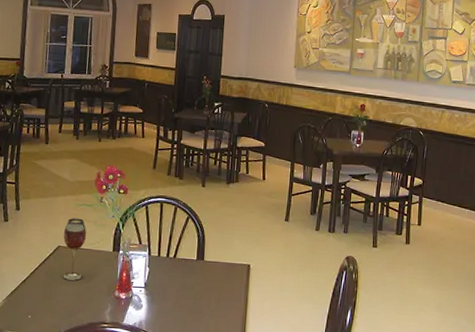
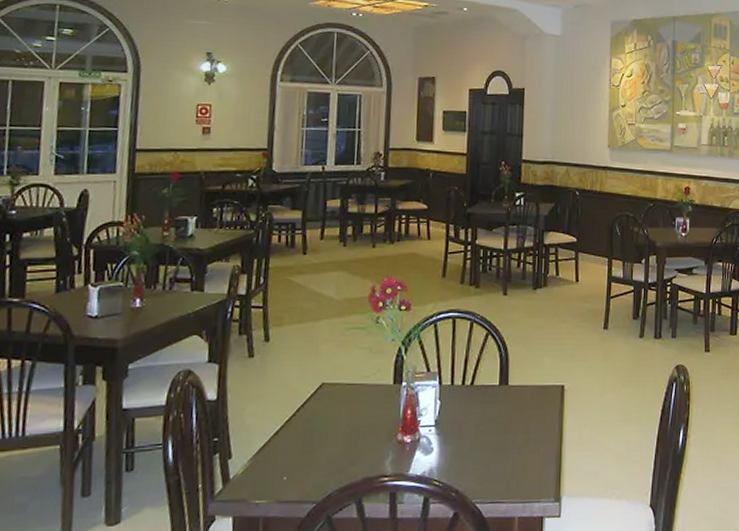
wineglass: present [63,218,87,281] -> none [328,345,360,426]

